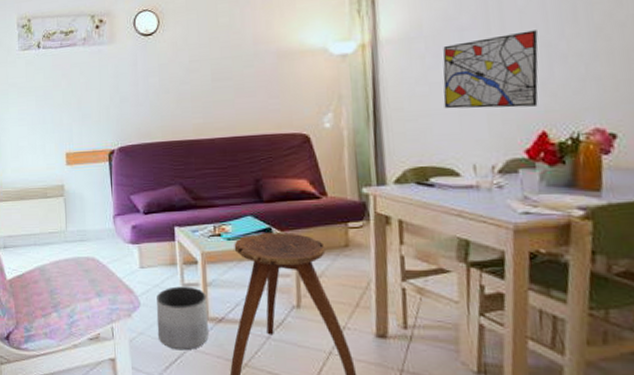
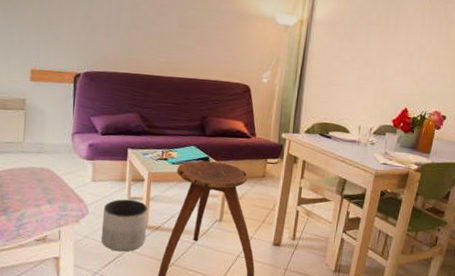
wall art: present [443,30,538,109] -> none [348,33,416,90]

